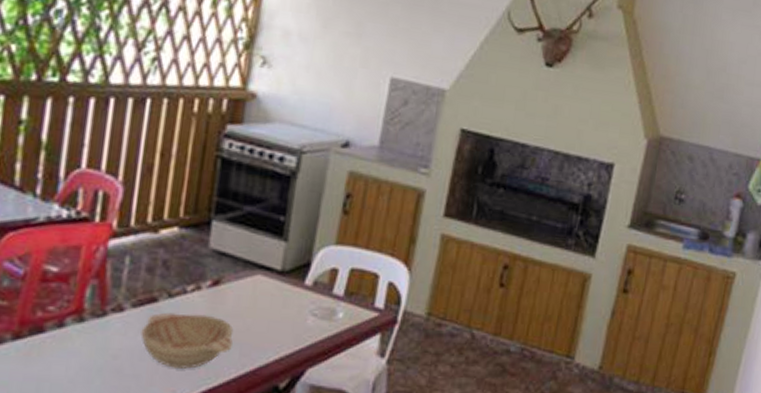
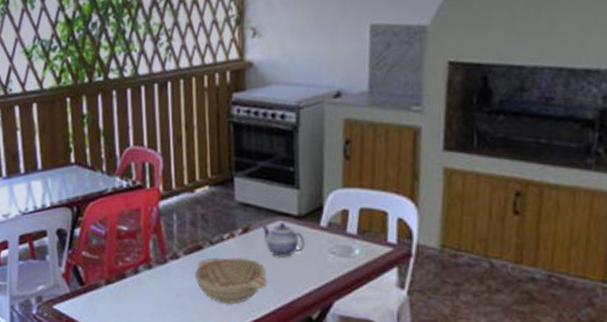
teapot: none [235,277,285,317] -> present [260,223,305,257]

